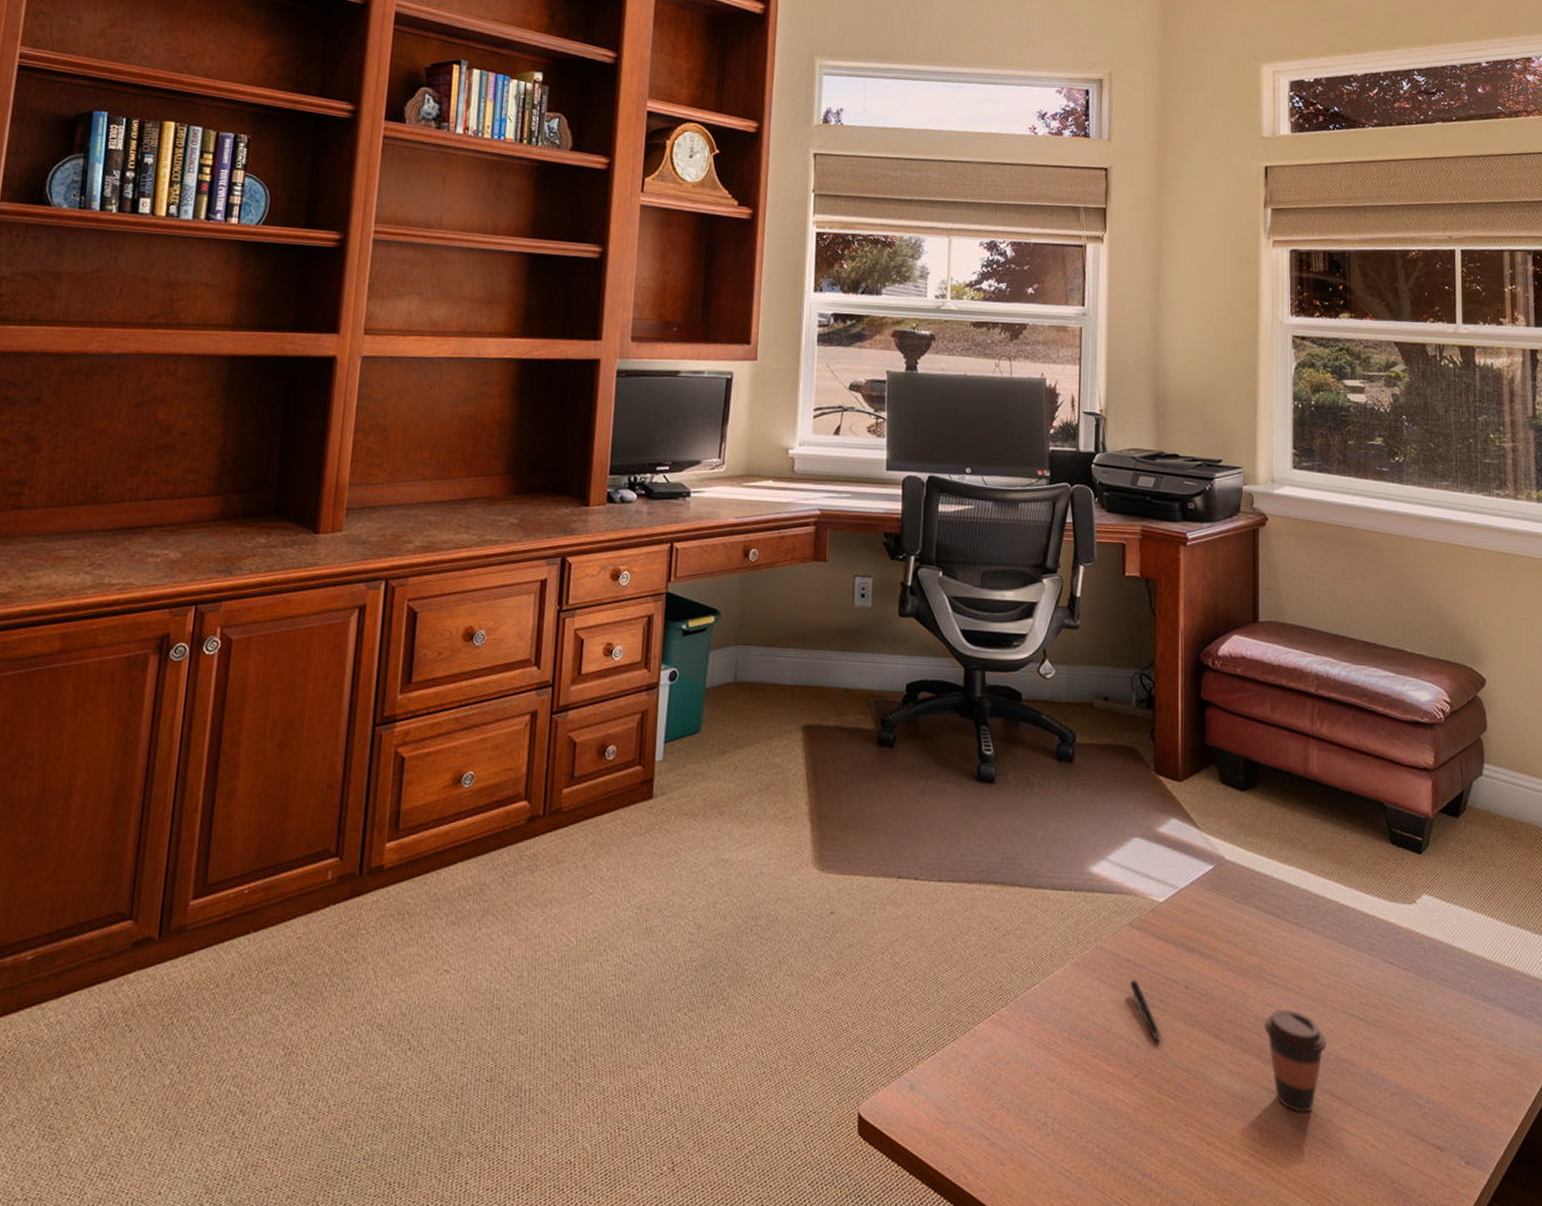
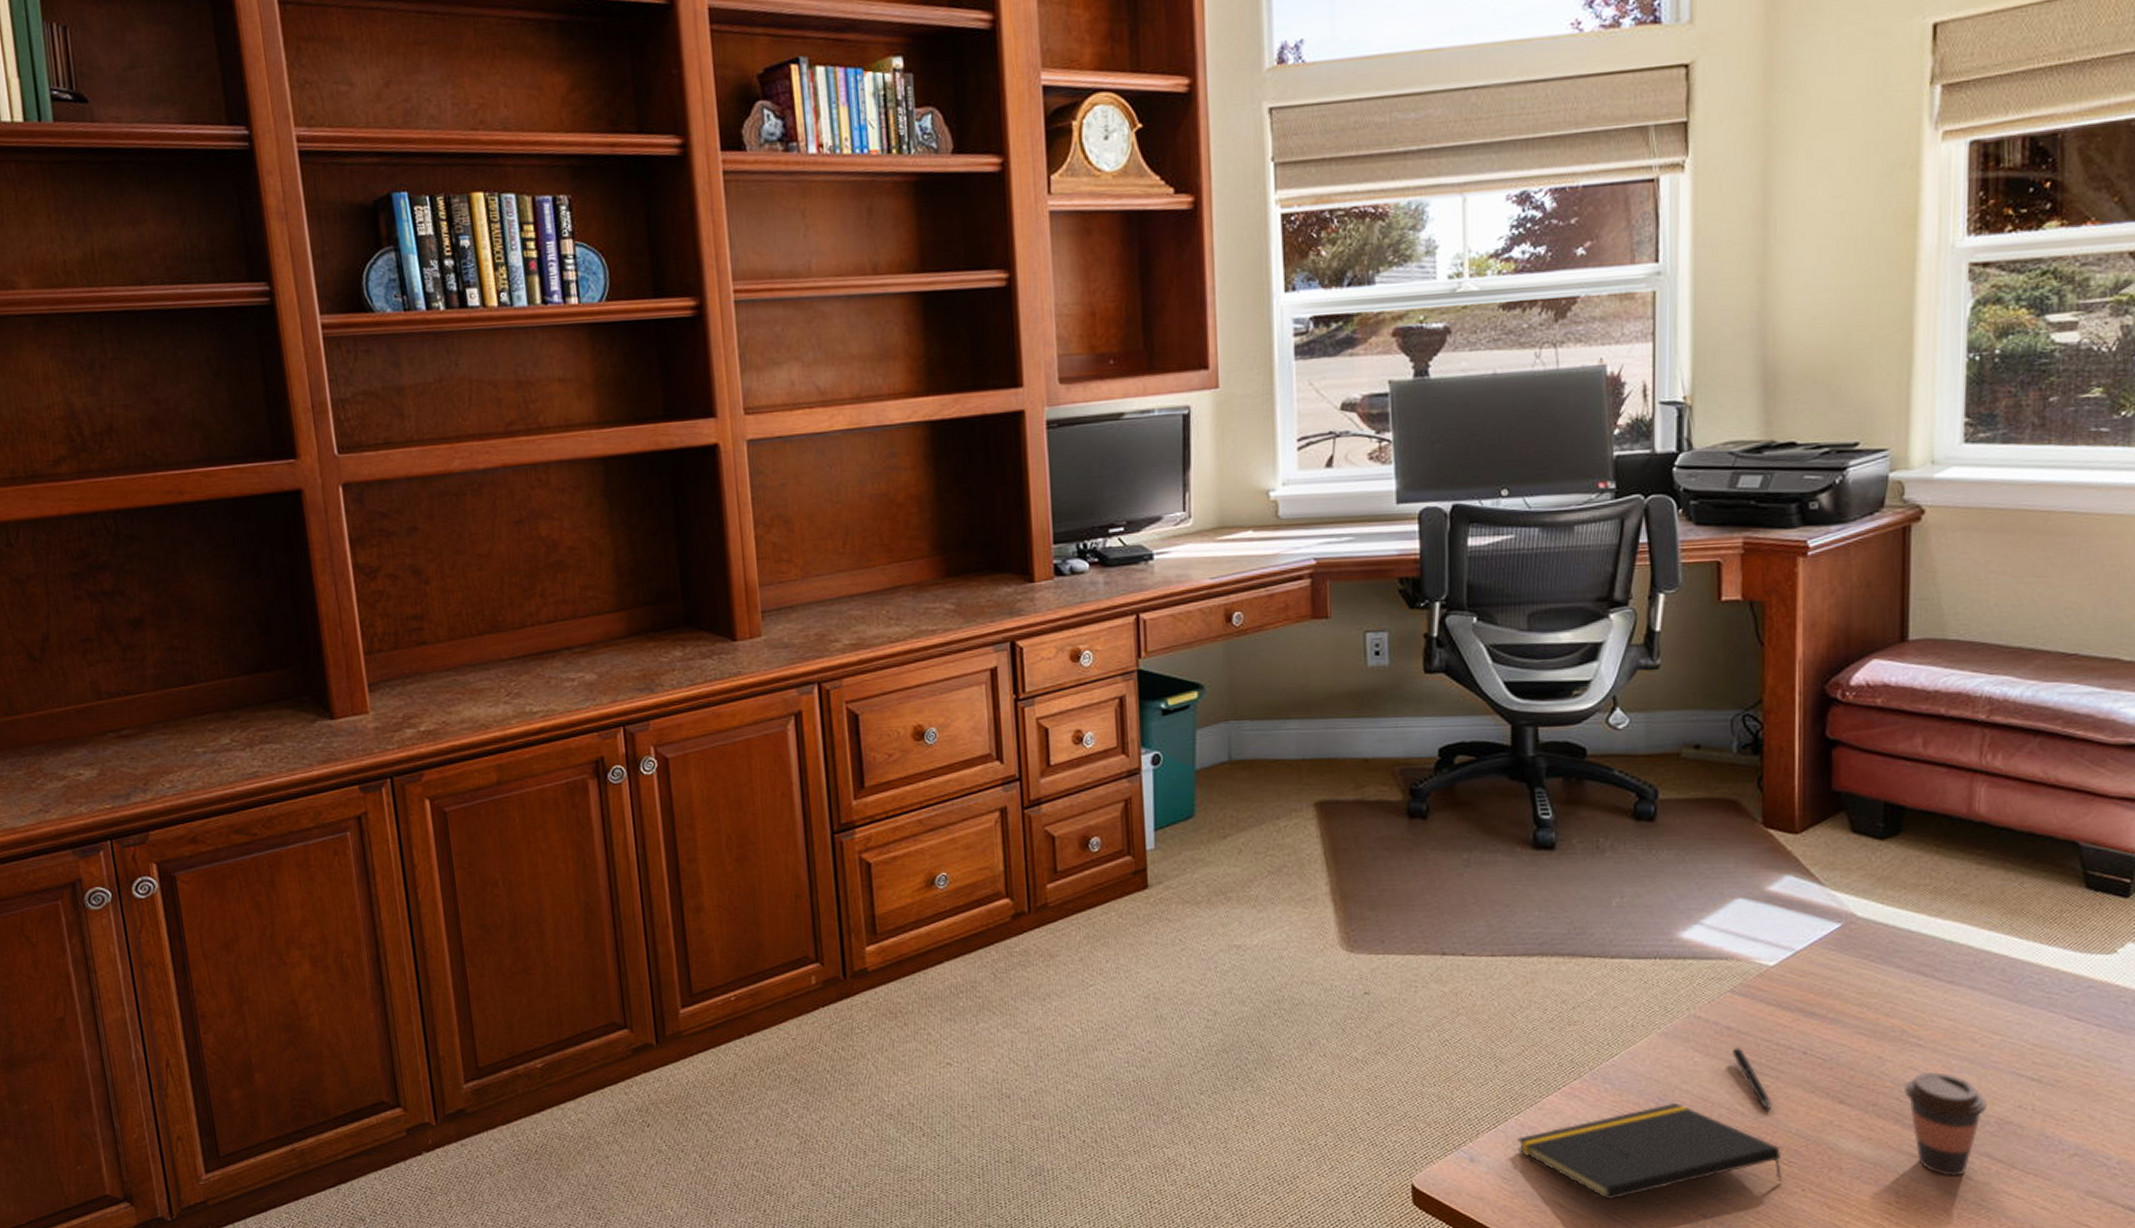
notepad: none [950,1032,1170,1133] -> present [1516,1102,1783,1200]

